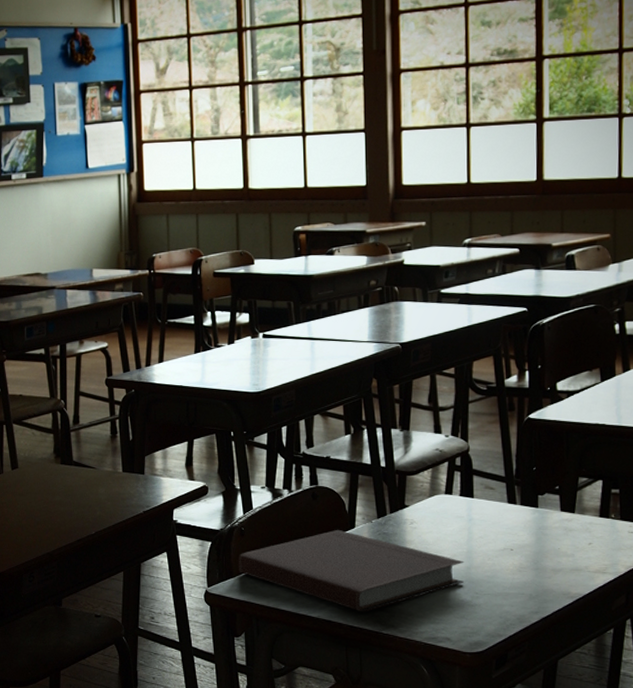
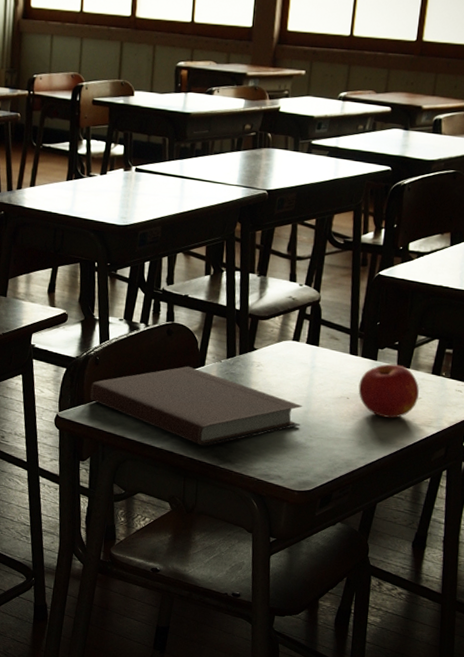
apple: none [522,510,588,567] -> present [358,364,419,418]

